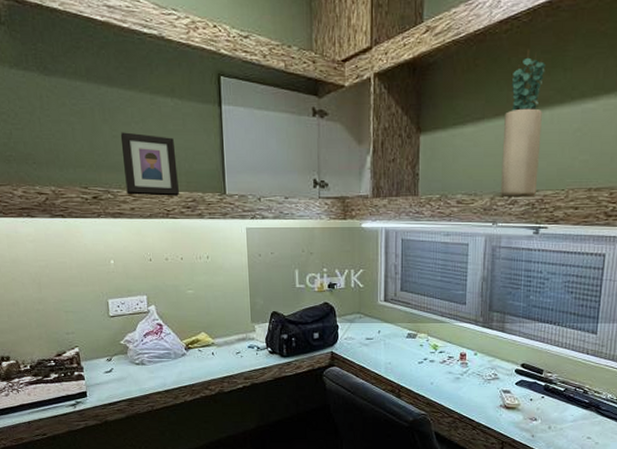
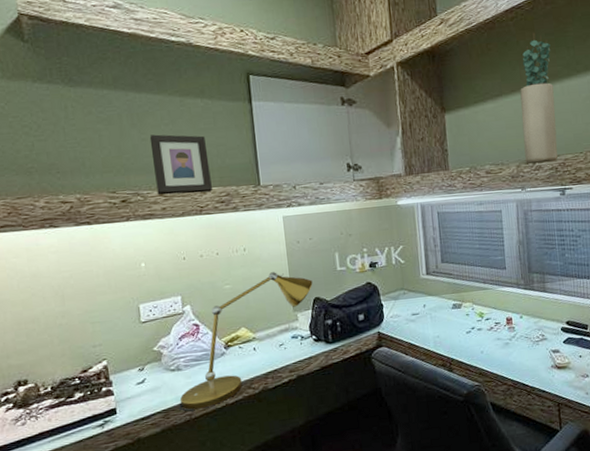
desk lamp: none [142,282,272,403] -> present [179,272,313,412]

